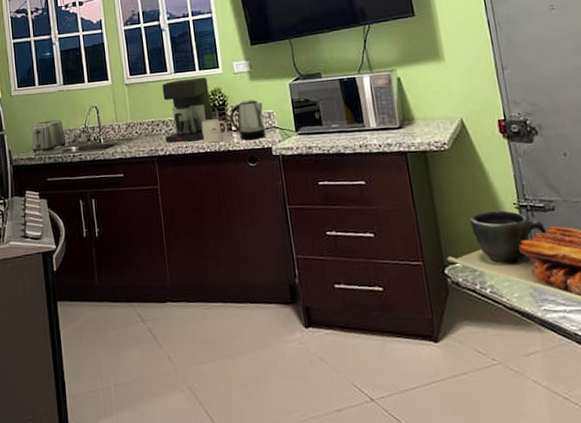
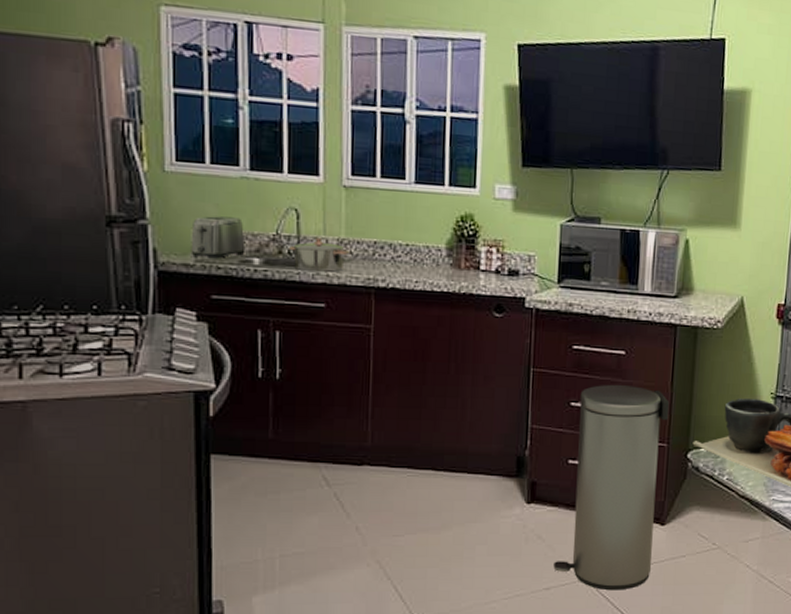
cooking pot: none [93,124,136,152] -> present [288,237,350,273]
coffee maker: present [162,77,213,143] -> none [389,193,458,276]
mug: present [201,119,228,144] -> none [440,251,475,282]
kettle: present [229,100,266,140] -> none [479,235,523,285]
pedal bin: none [333,211,435,411] -> present [553,385,670,591]

